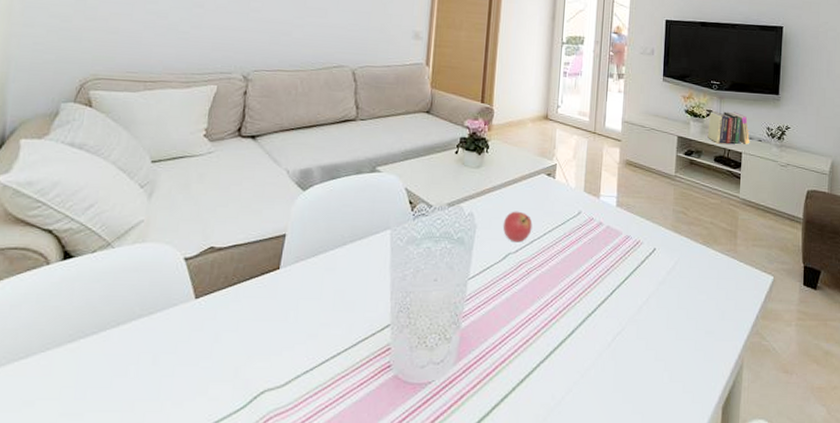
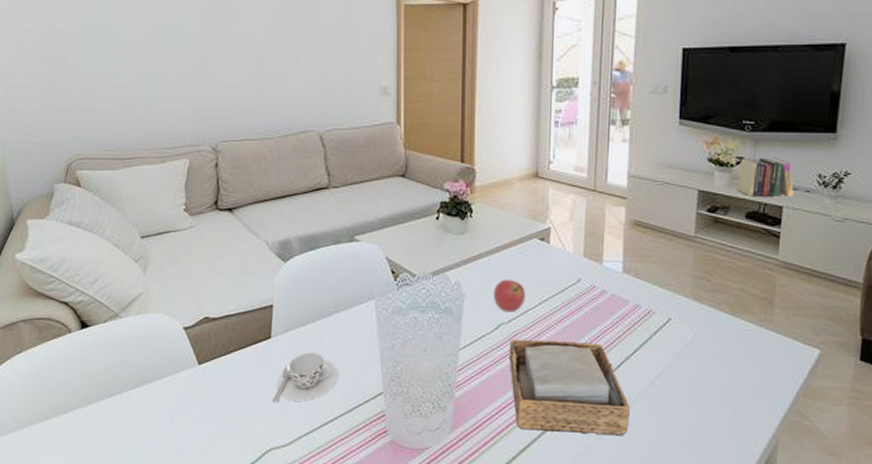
teacup: none [272,283,347,339] -> present [272,352,338,403]
napkin holder: none [514,268,620,362] -> present [508,339,630,436]

